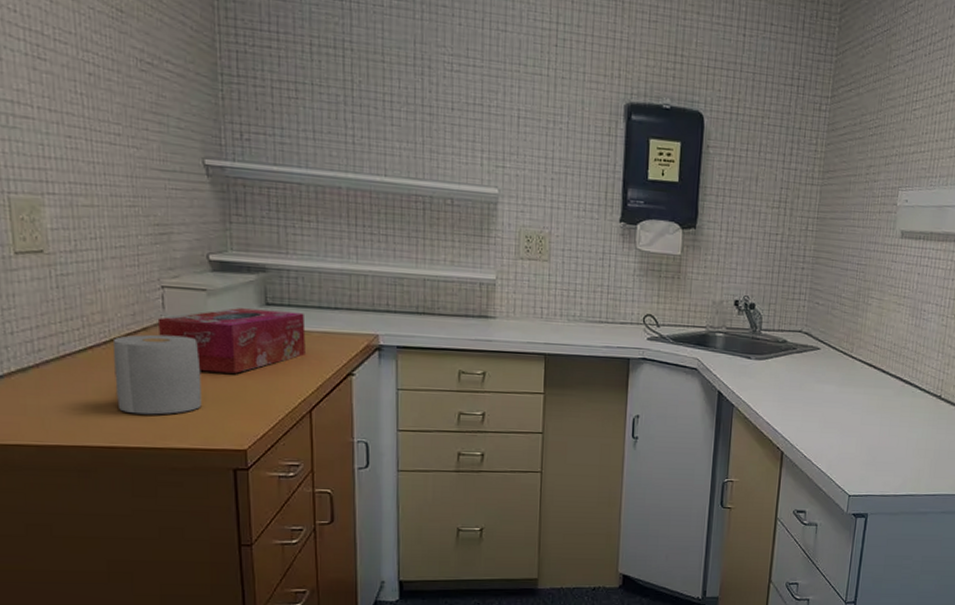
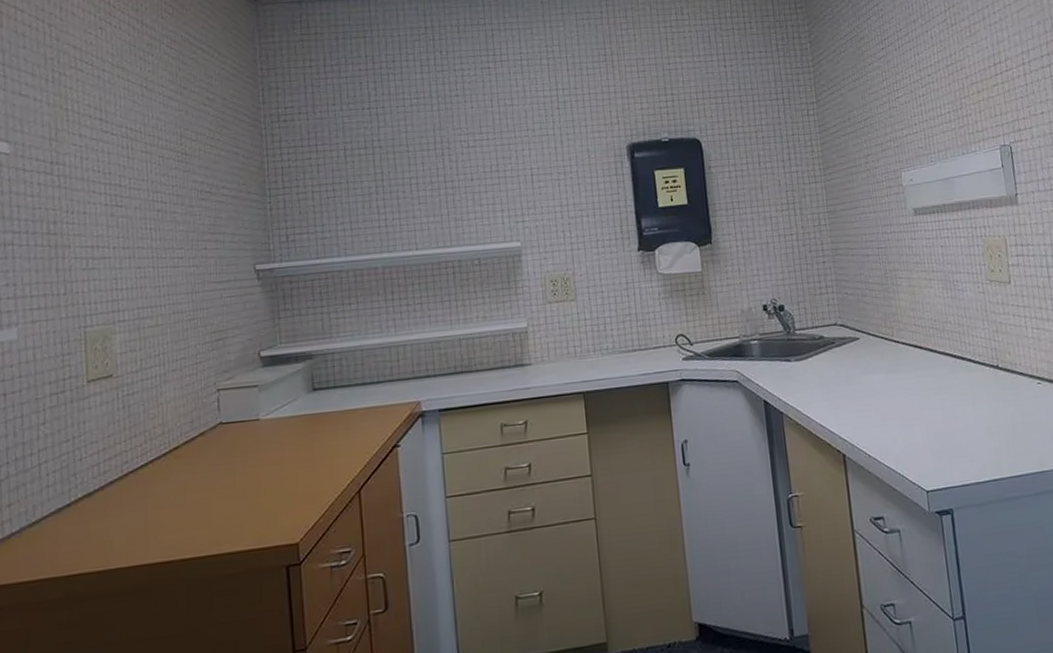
paper towel roll: present [112,334,202,415] -> none [171,434,255,523]
tissue box: present [157,308,306,374] -> none [213,392,352,468]

